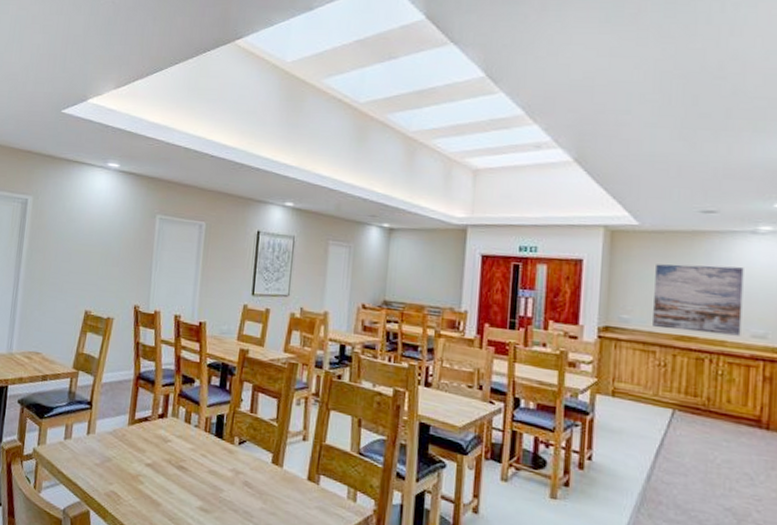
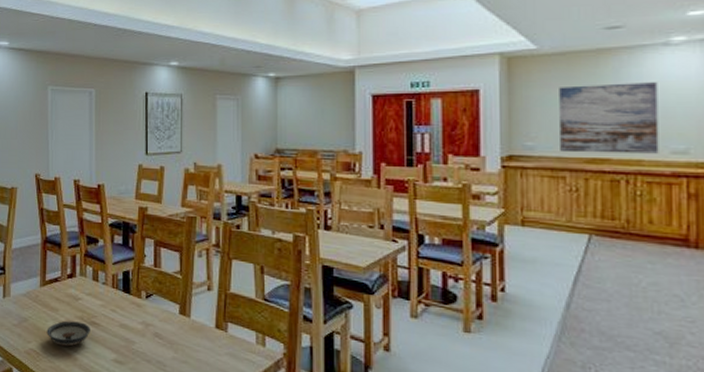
saucer: none [130,463,178,491] -> present [46,320,90,347]

